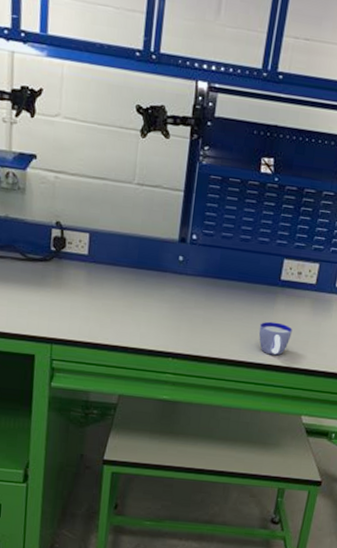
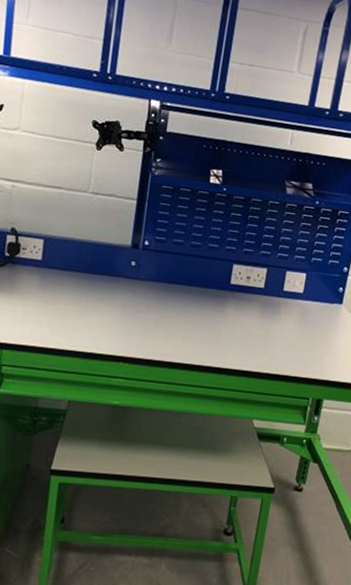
cup: present [258,321,292,356] -> none [209,325,242,359]

